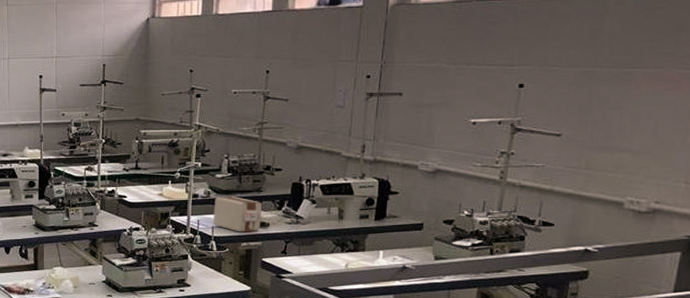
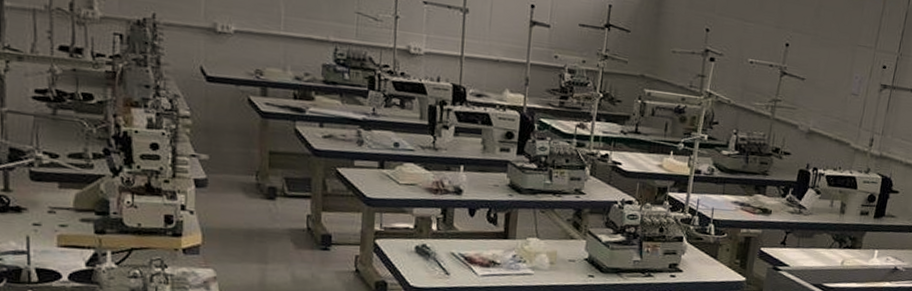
box: present [212,197,263,232] -> none [713,176,767,219]

